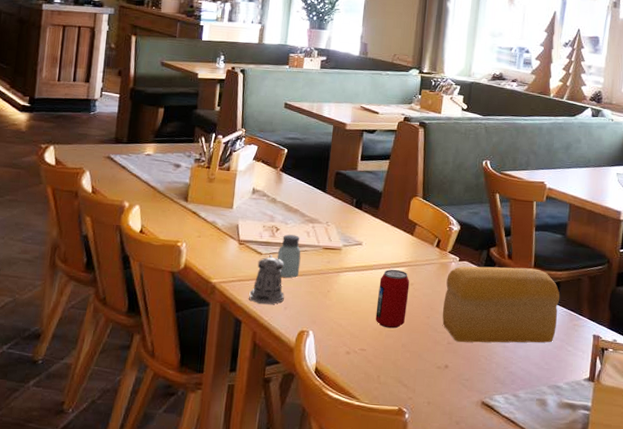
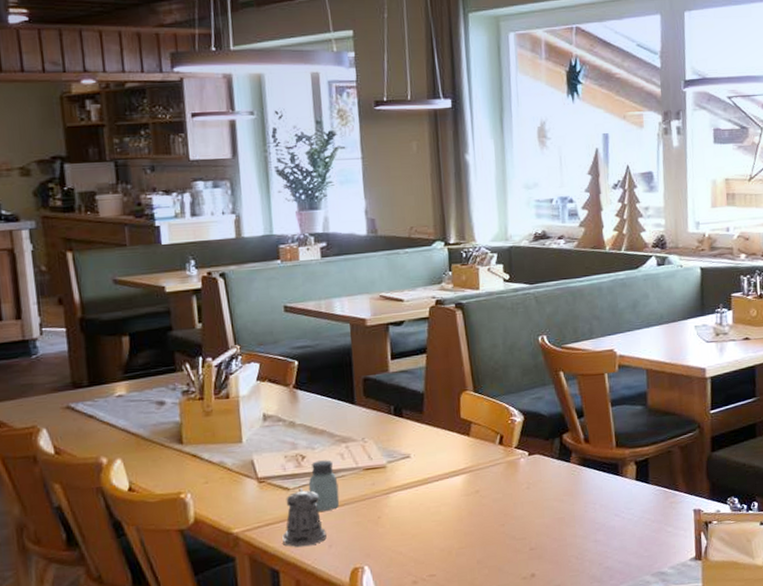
beverage can: present [375,269,410,329] -> none [438,478,477,546]
bread: present [442,266,560,343] -> none [517,448,651,546]

